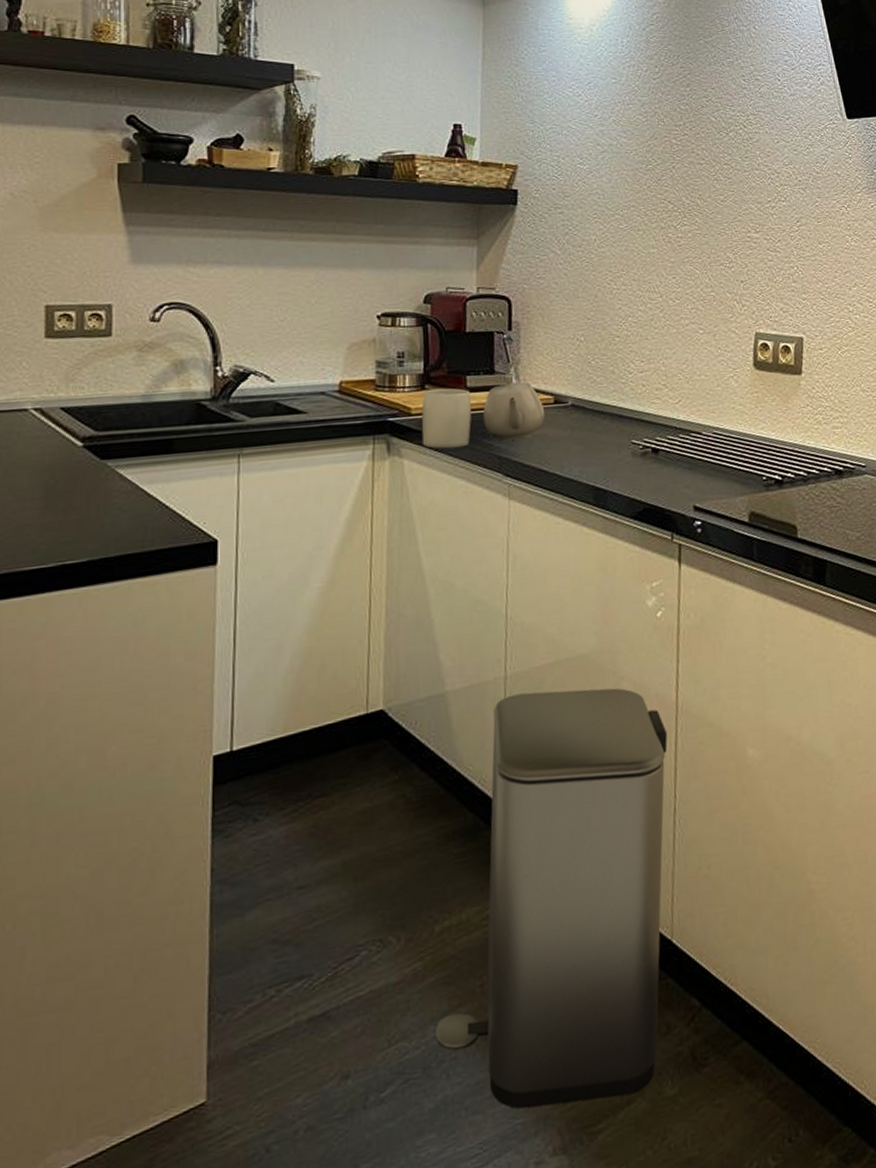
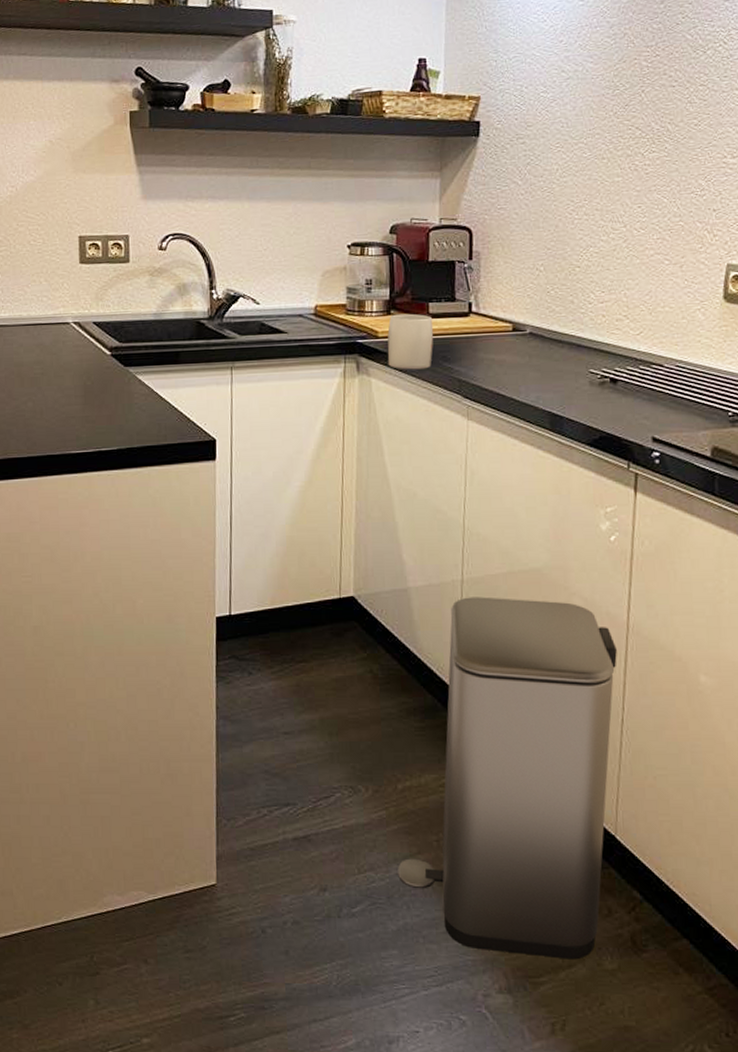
teapot: present [483,374,546,441] -> none [444,302,504,365]

